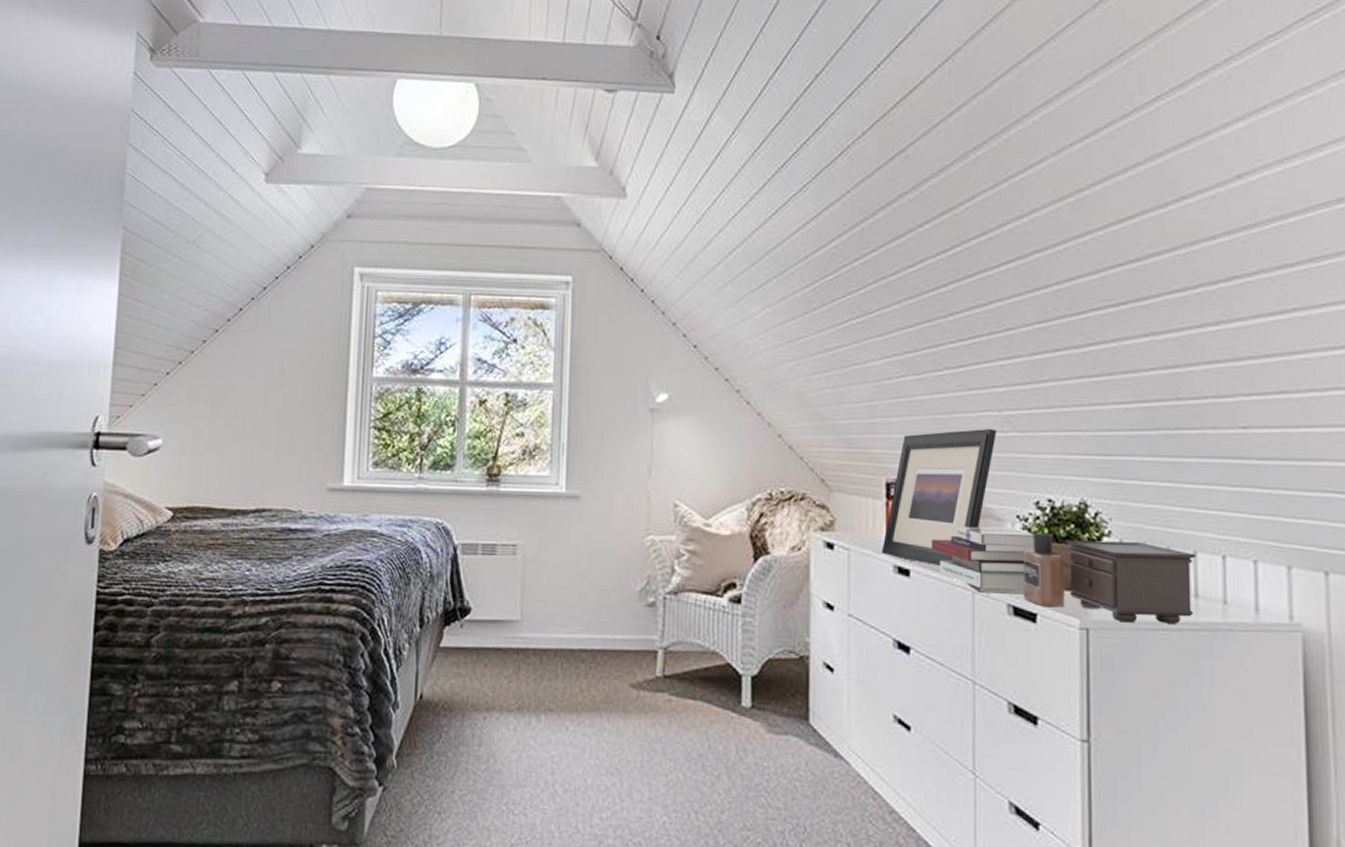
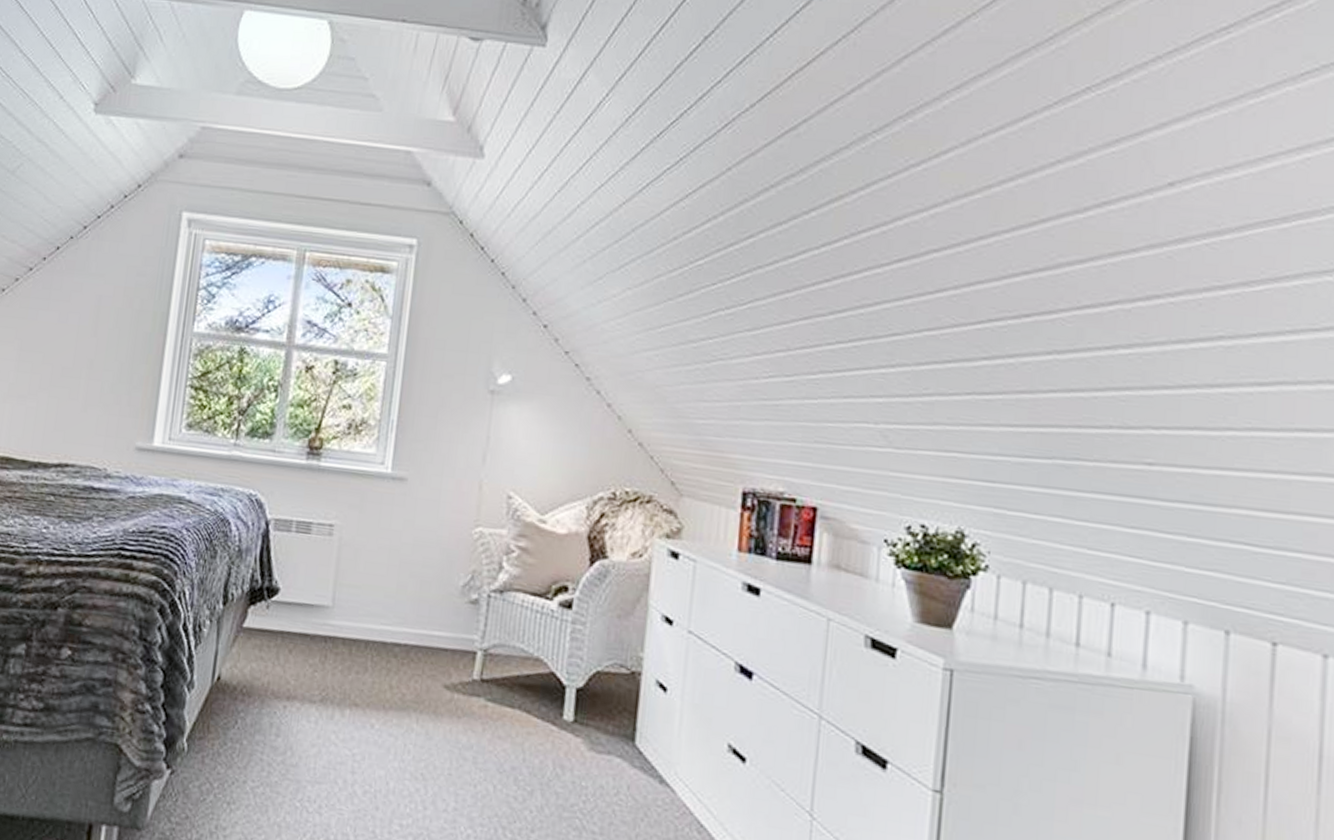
picture frame: present [882,429,997,567] -> none [731,441,871,588]
books: present [930,525,1034,595] -> none [786,545,902,627]
perfume: present [1023,533,1065,607] -> none [883,560,933,644]
jewelry box: present [1066,540,1196,624] -> none [935,570,1082,673]

